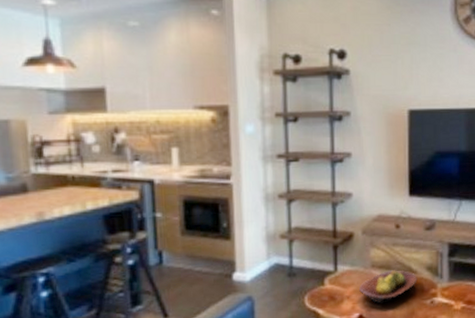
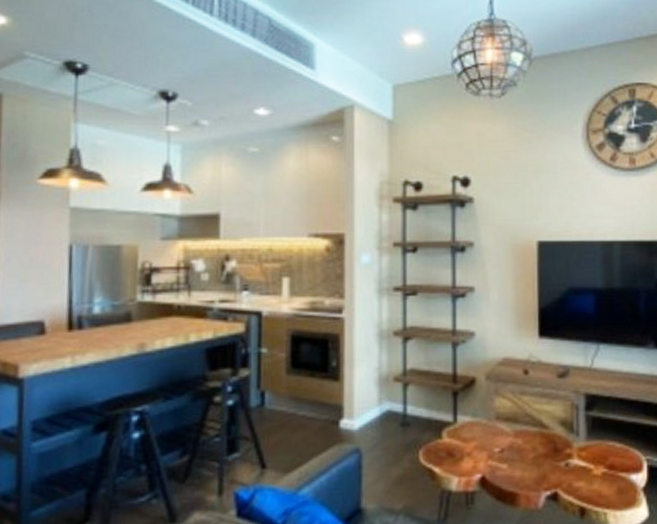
fruit bowl: present [359,270,418,304] -> none [482,423,550,464]

